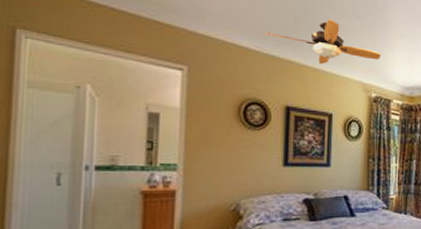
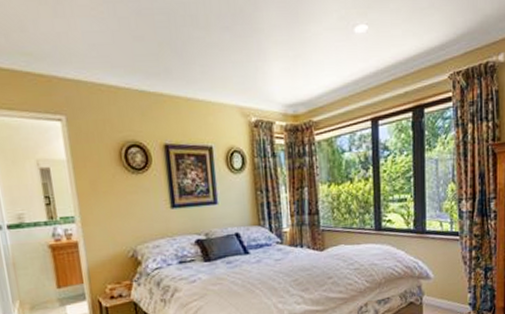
ceiling fan: present [266,18,381,65] -> none [132,37,256,93]

